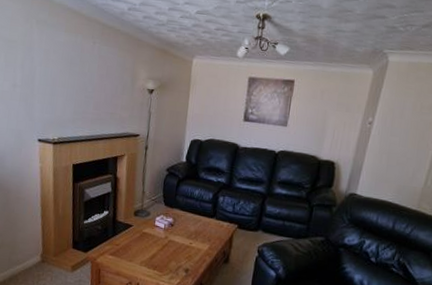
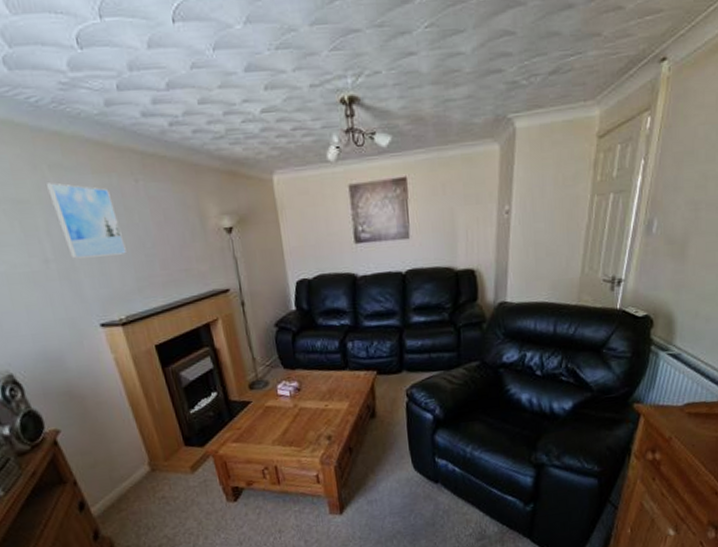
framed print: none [31,32,73,93] -> present [45,182,127,259]

